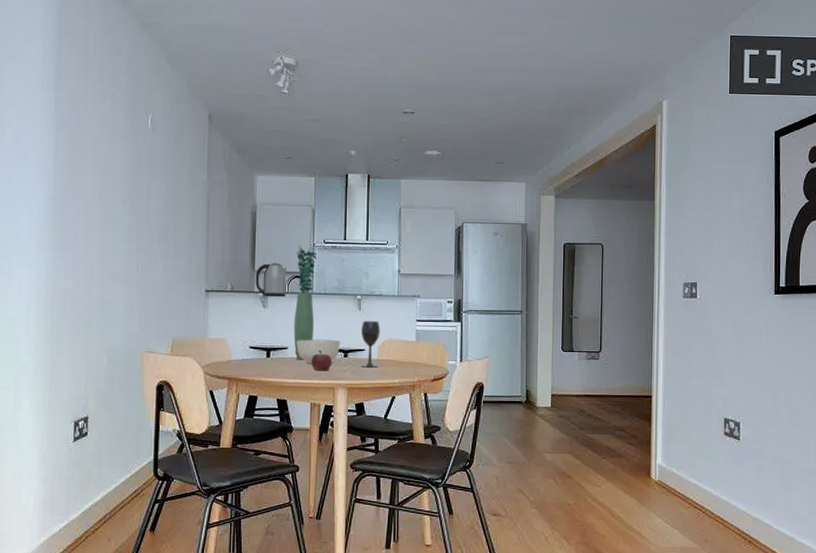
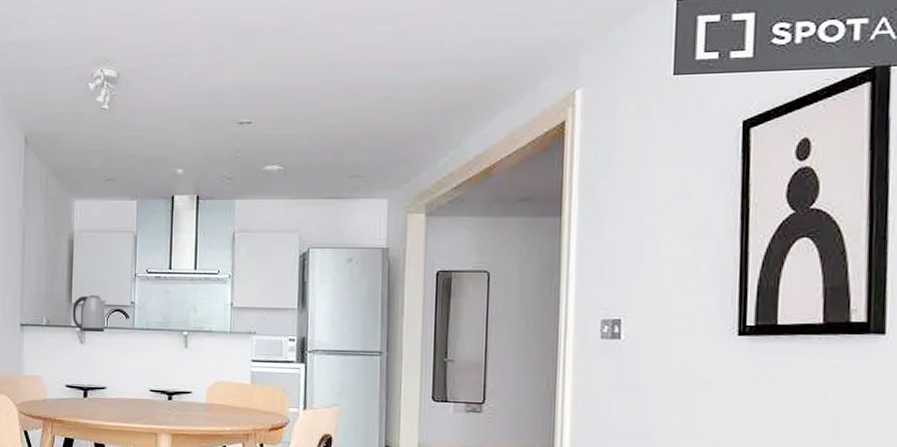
vase: present [293,245,318,360] -> none [112,276,140,402]
bowl: present [297,339,340,364] -> none [116,378,164,406]
fruit: present [310,350,333,371] -> none [131,391,155,415]
wine glass: present [360,320,380,368] -> none [187,359,210,413]

